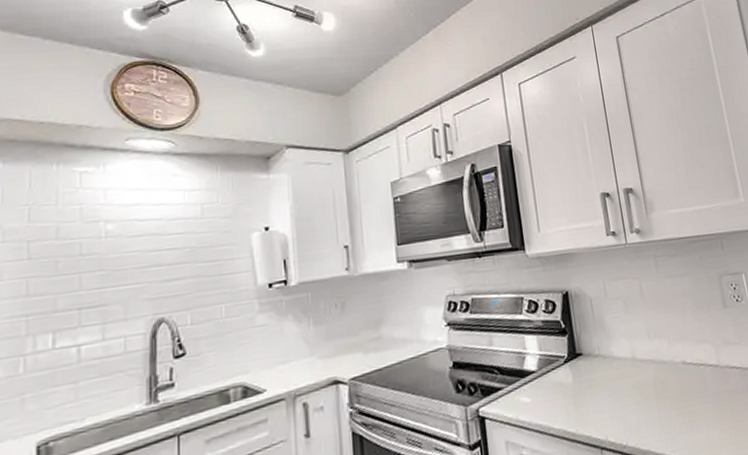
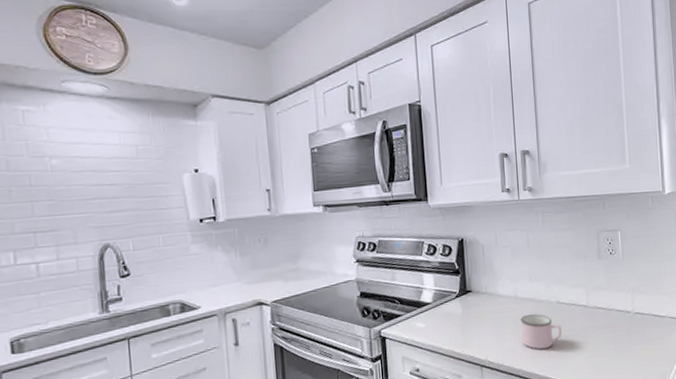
mug: none [642,378,693,424] -> present [520,314,563,350]

